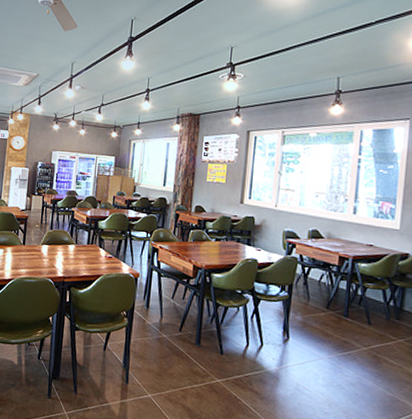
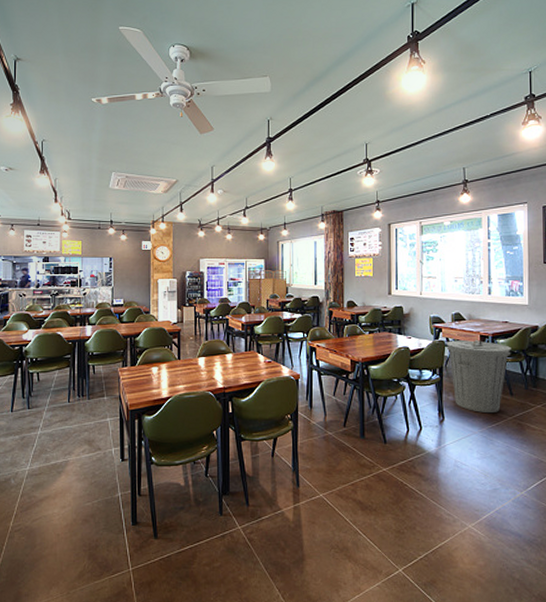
trash can: none [299,258,374,341] -> present [446,340,511,414]

